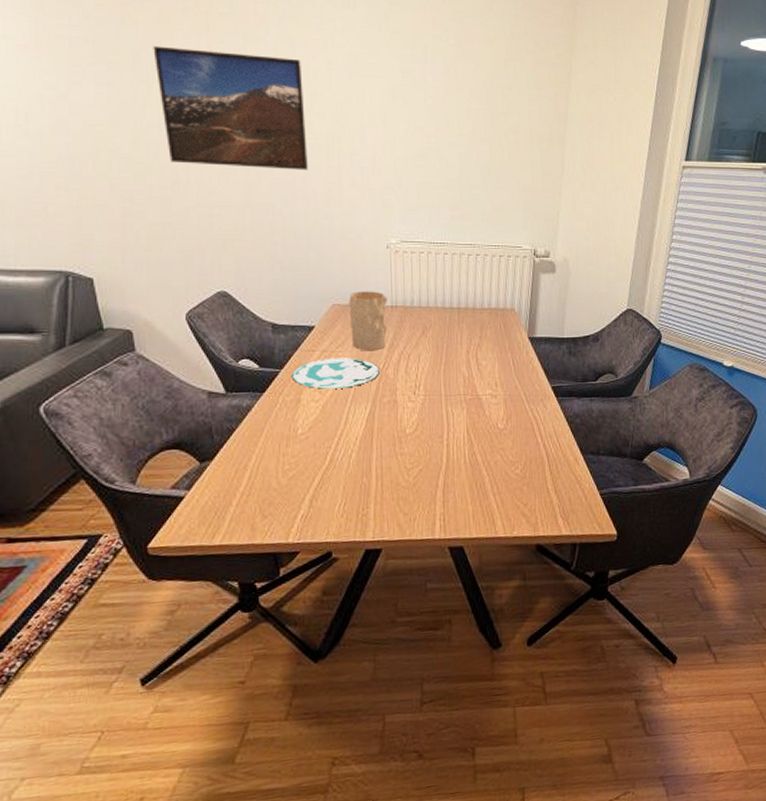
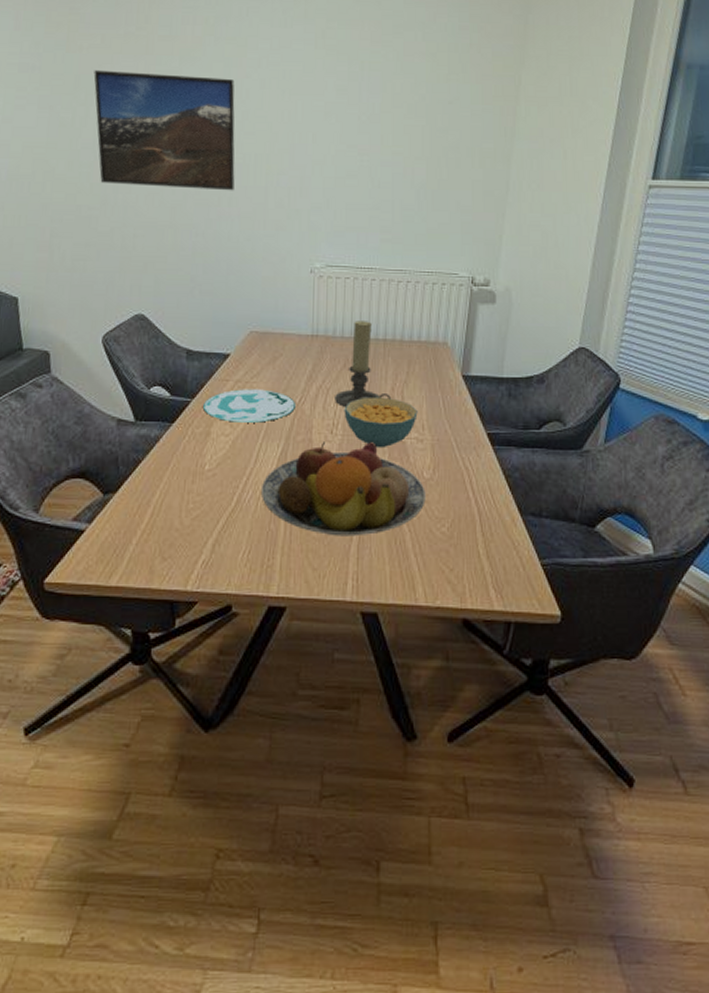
vase: present [349,291,388,351] -> none [267,318,309,383]
fruit bowl: none [352,400,501,484] -> present [260,442,426,536]
candle holder: none [416,291,466,371] -> present [335,321,391,408]
cereal bowl: none [424,359,491,405] -> present [344,396,418,448]

